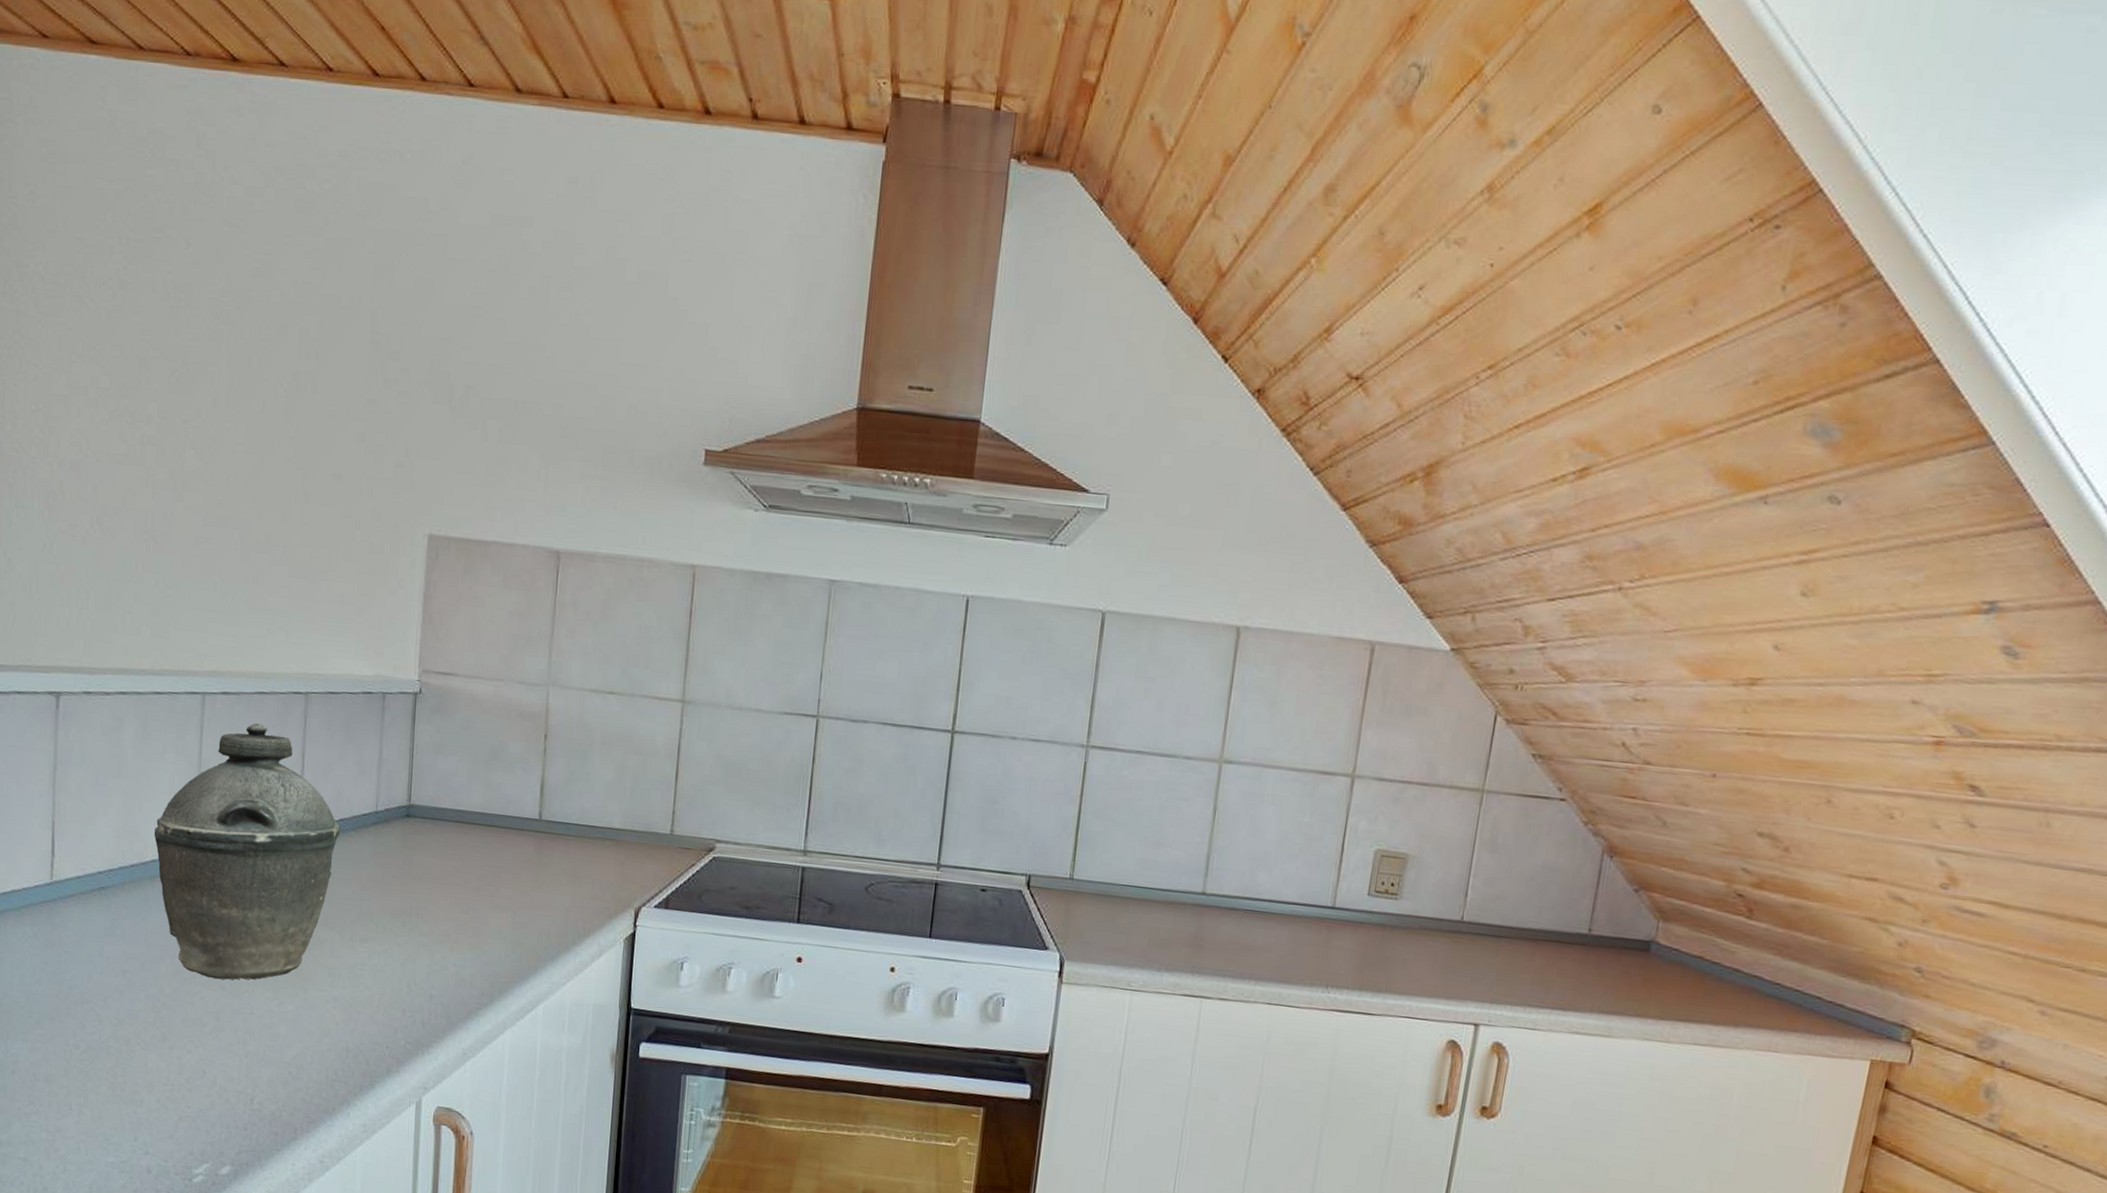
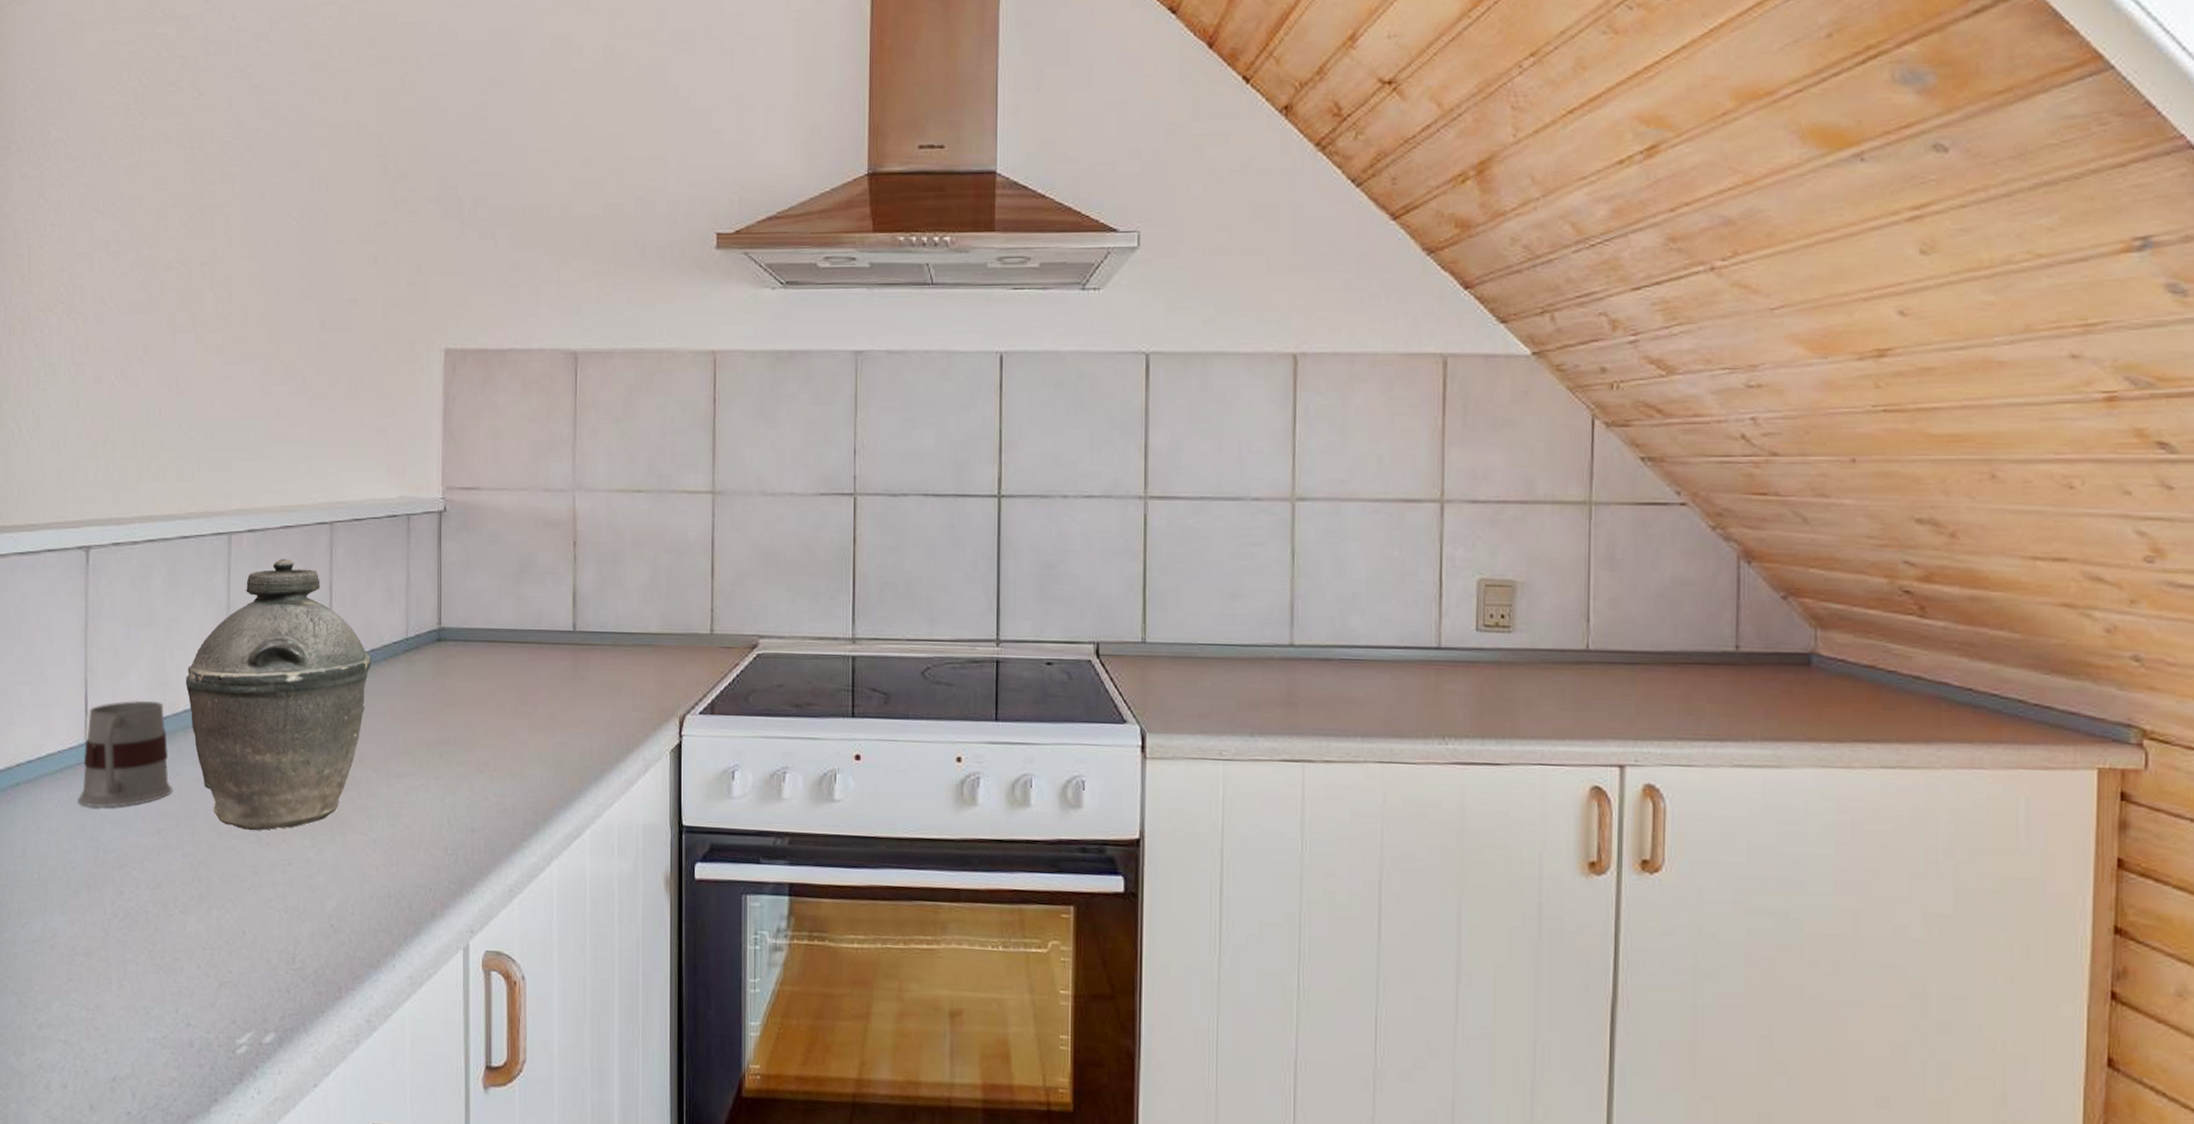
mug: none [42,846,139,946] -> present [78,700,173,808]

